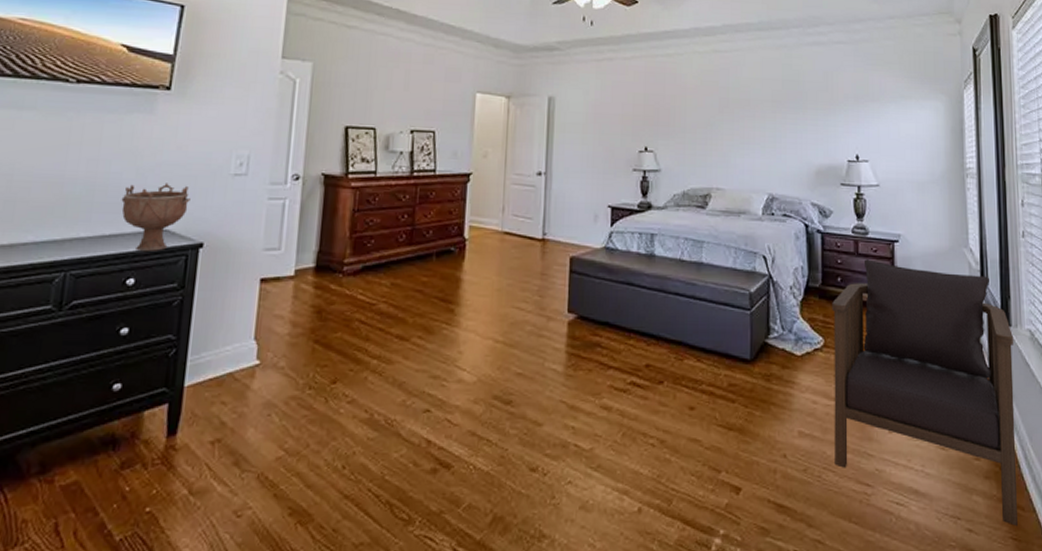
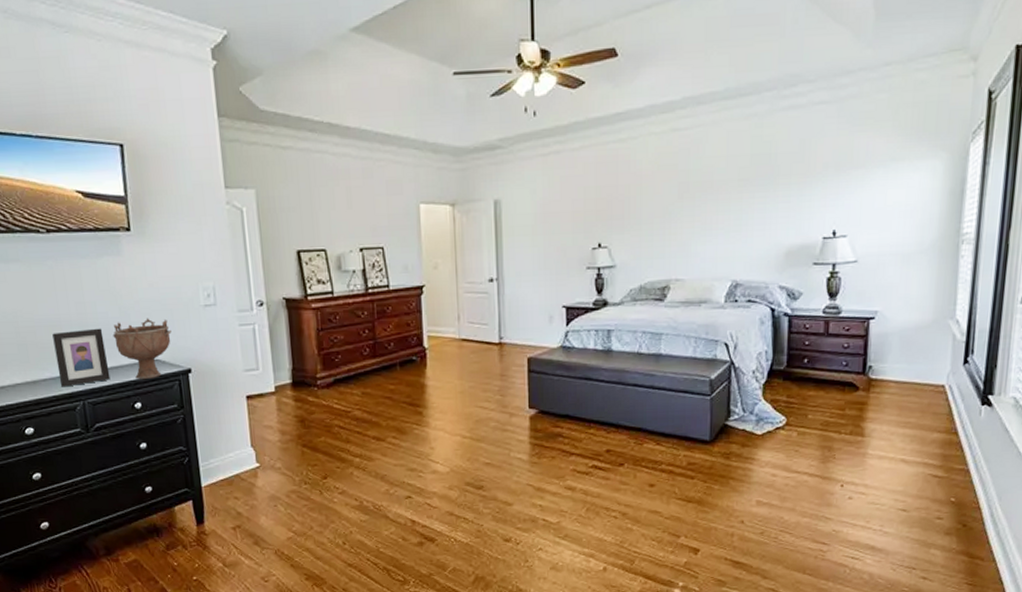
picture frame: none [43,189,111,254] -> present [52,328,110,387]
armchair: present [832,259,1018,526] -> none [791,339,996,573]

